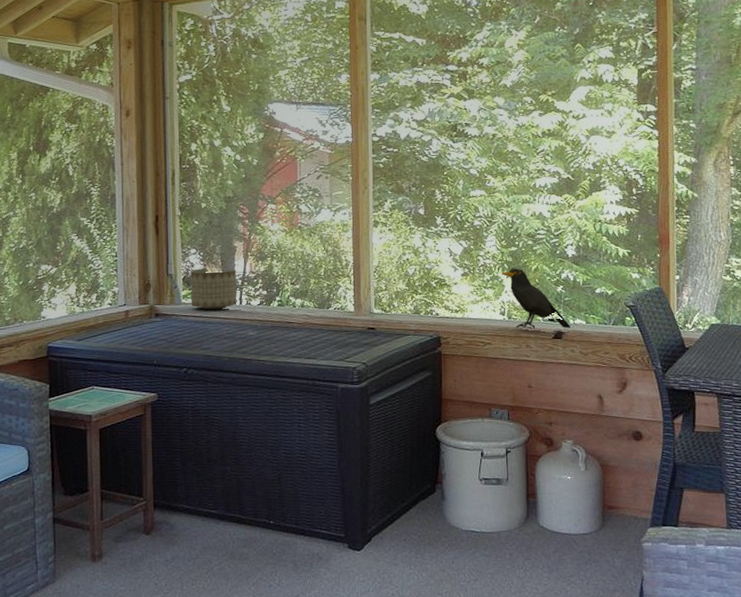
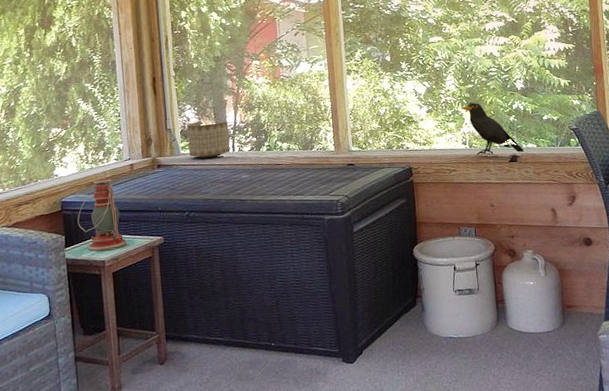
lantern: none [64,319,117,405] -> present [77,174,127,252]

